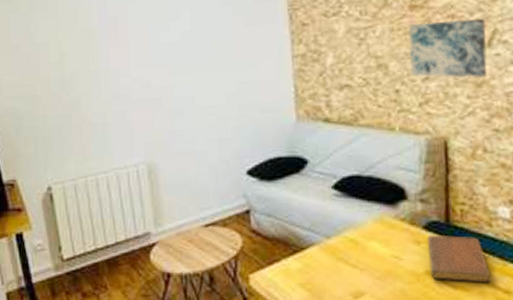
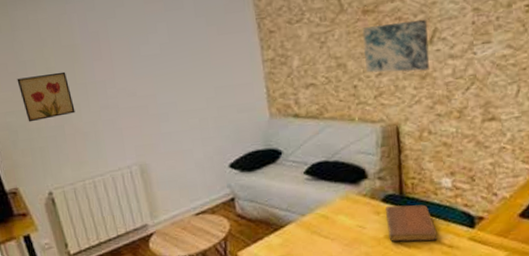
wall art: none [28,56,85,109] -> present [17,71,76,122]

